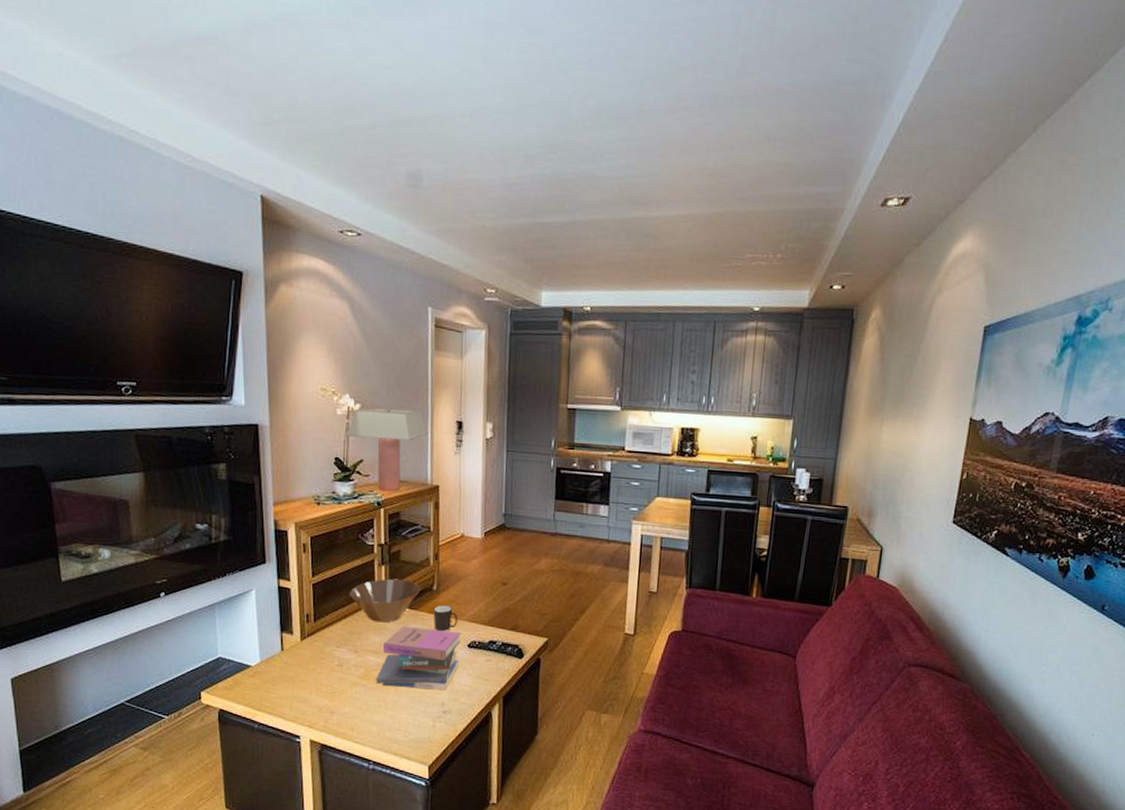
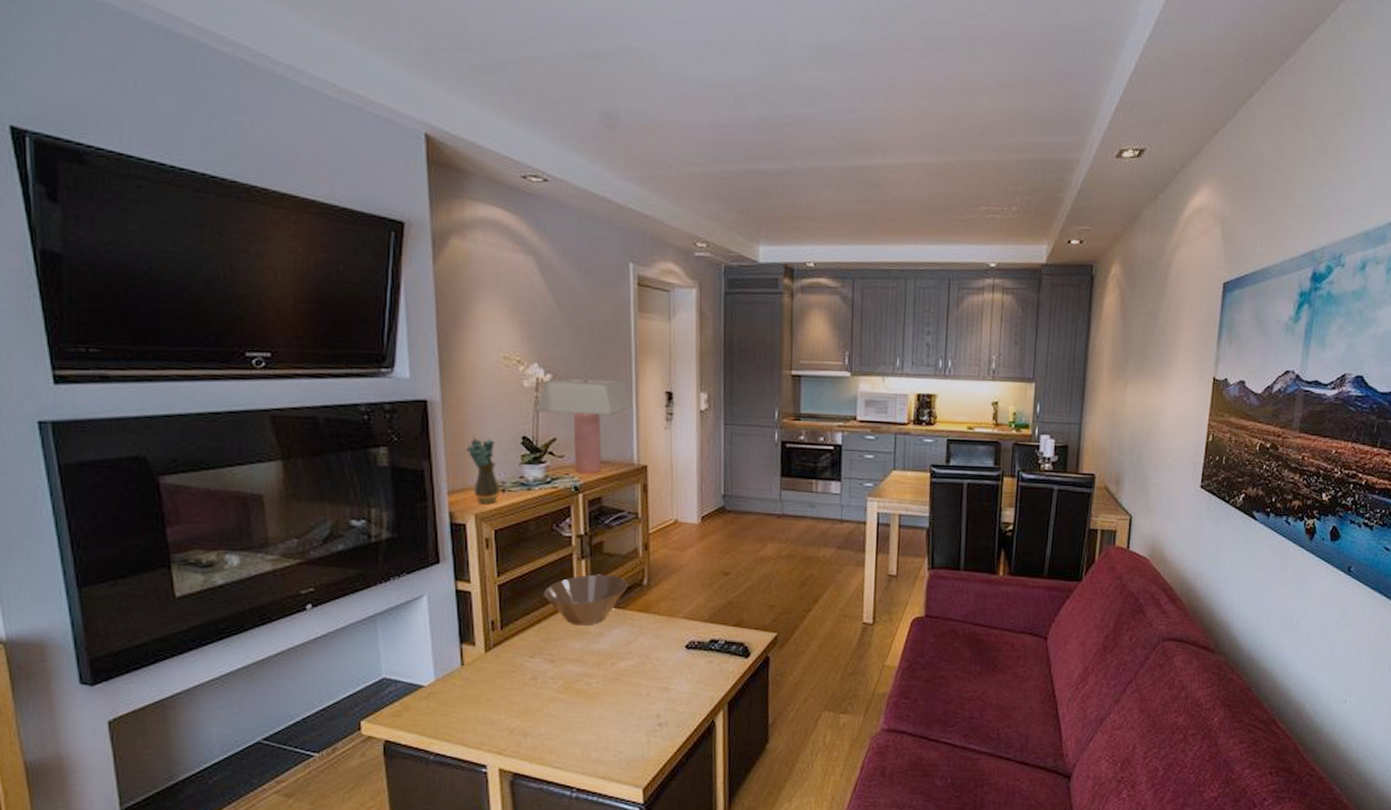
vase: none [288,456,316,515] -> present [465,436,500,505]
books: present [376,625,461,691] -> none [577,627,677,700]
mug: present [433,605,458,632] -> none [644,602,673,633]

